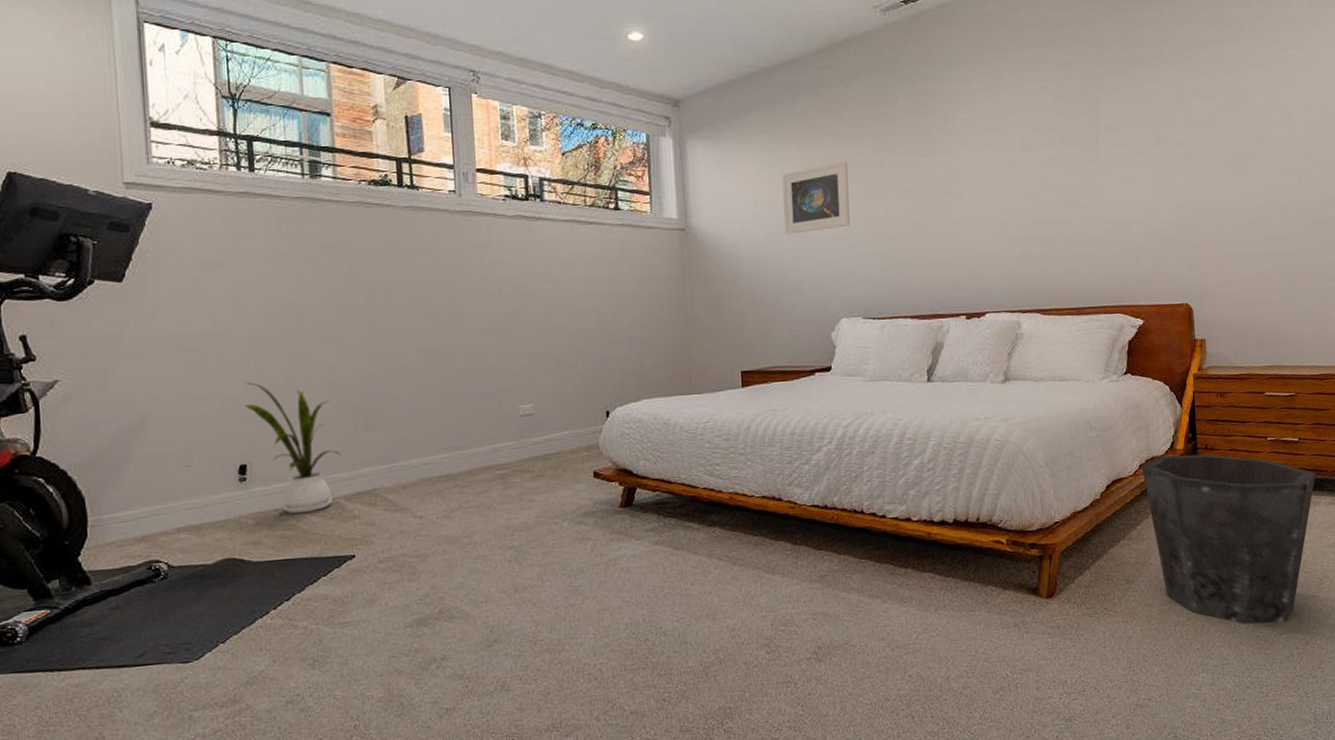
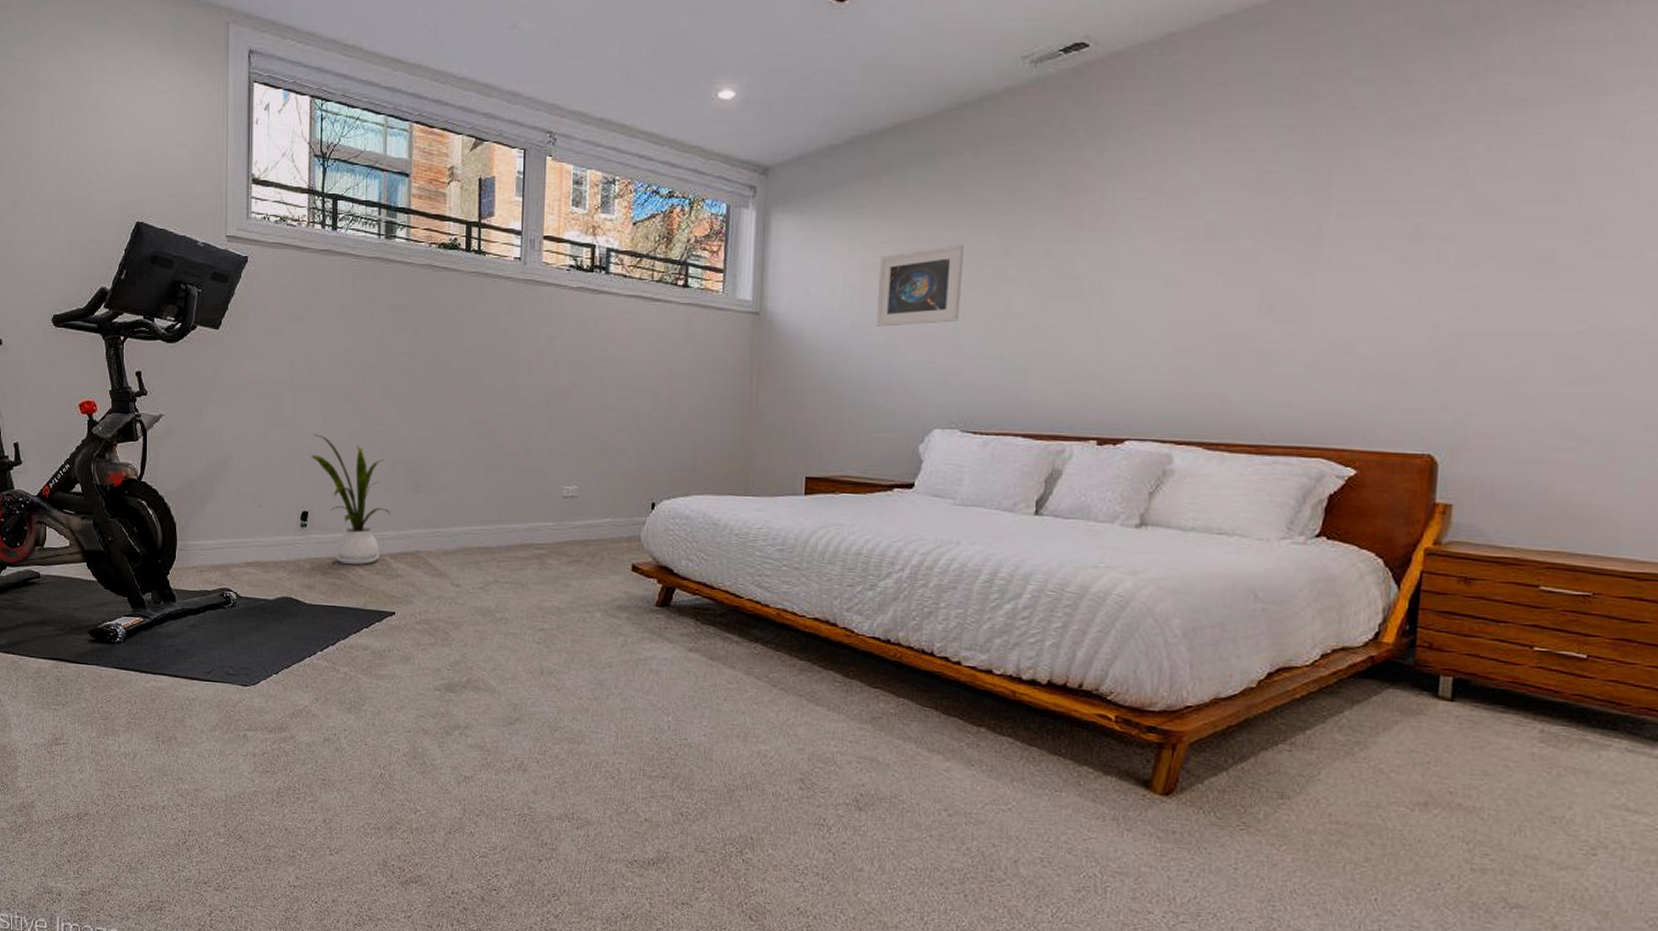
waste bin: present [1141,454,1316,624] -> none [1324,647,1610,893]

